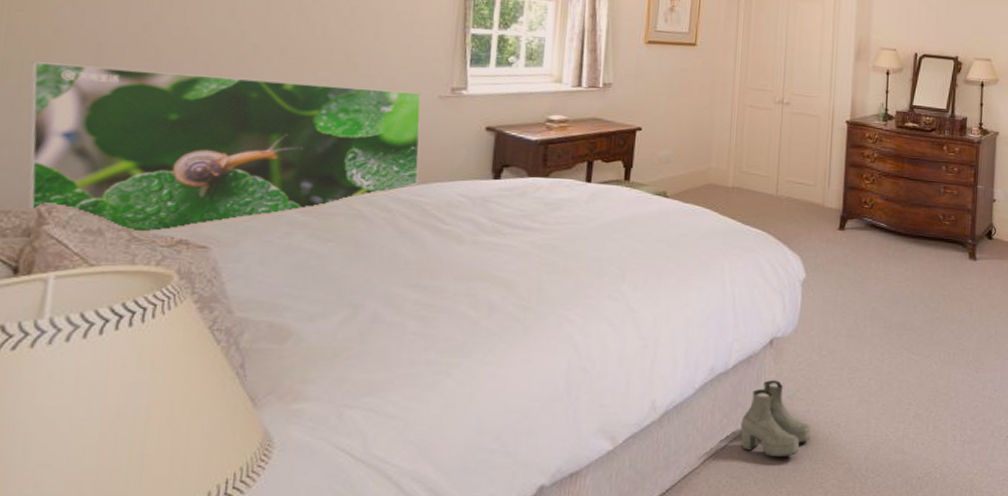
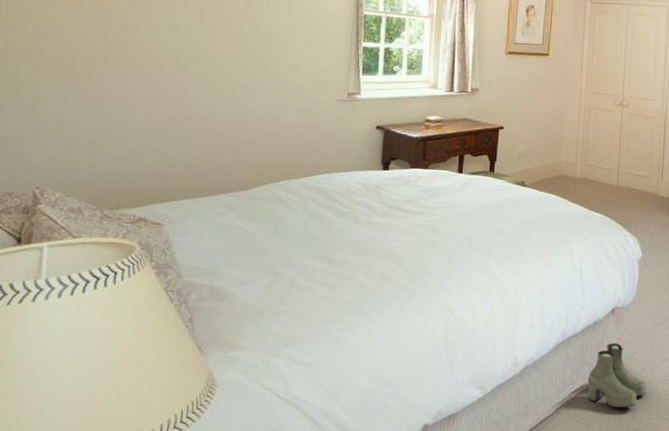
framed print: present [26,61,422,231] -> none [22,72,324,210]

